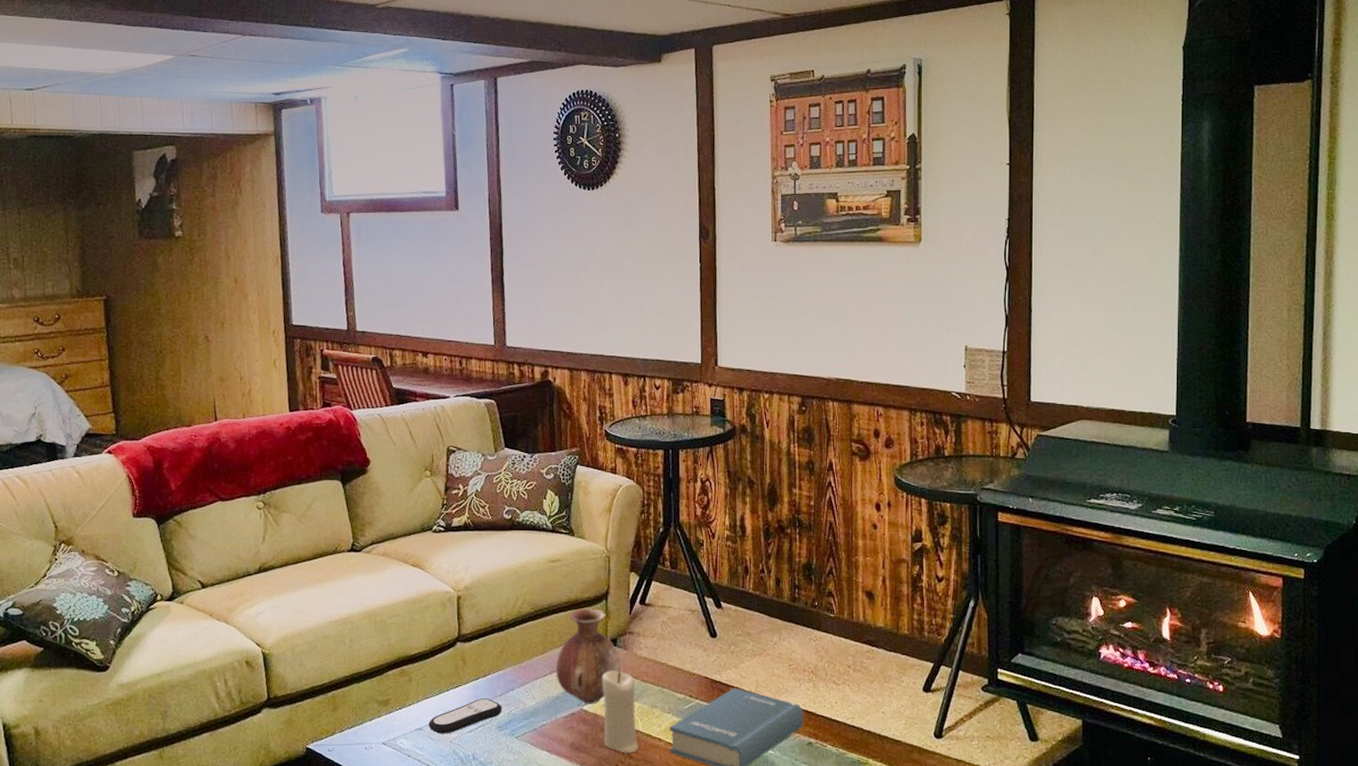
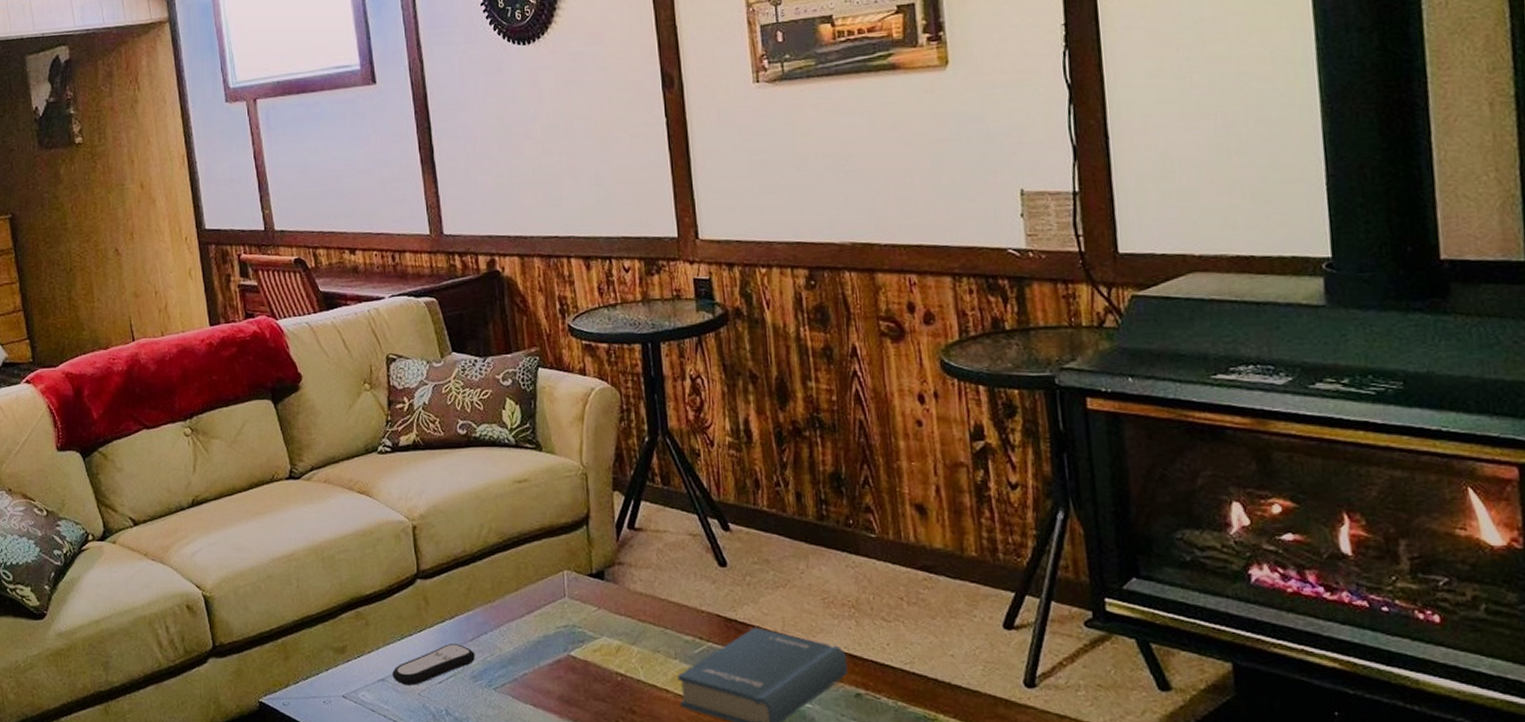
vase: present [555,608,621,704] -> none [533,536,612,649]
candle: present [602,671,639,754] -> none [590,609,642,708]

